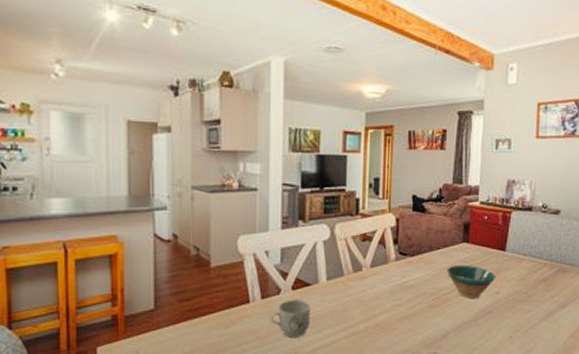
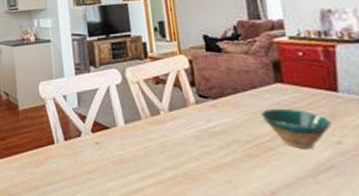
mug: present [271,299,310,337] -> none [74,142,114,181]

